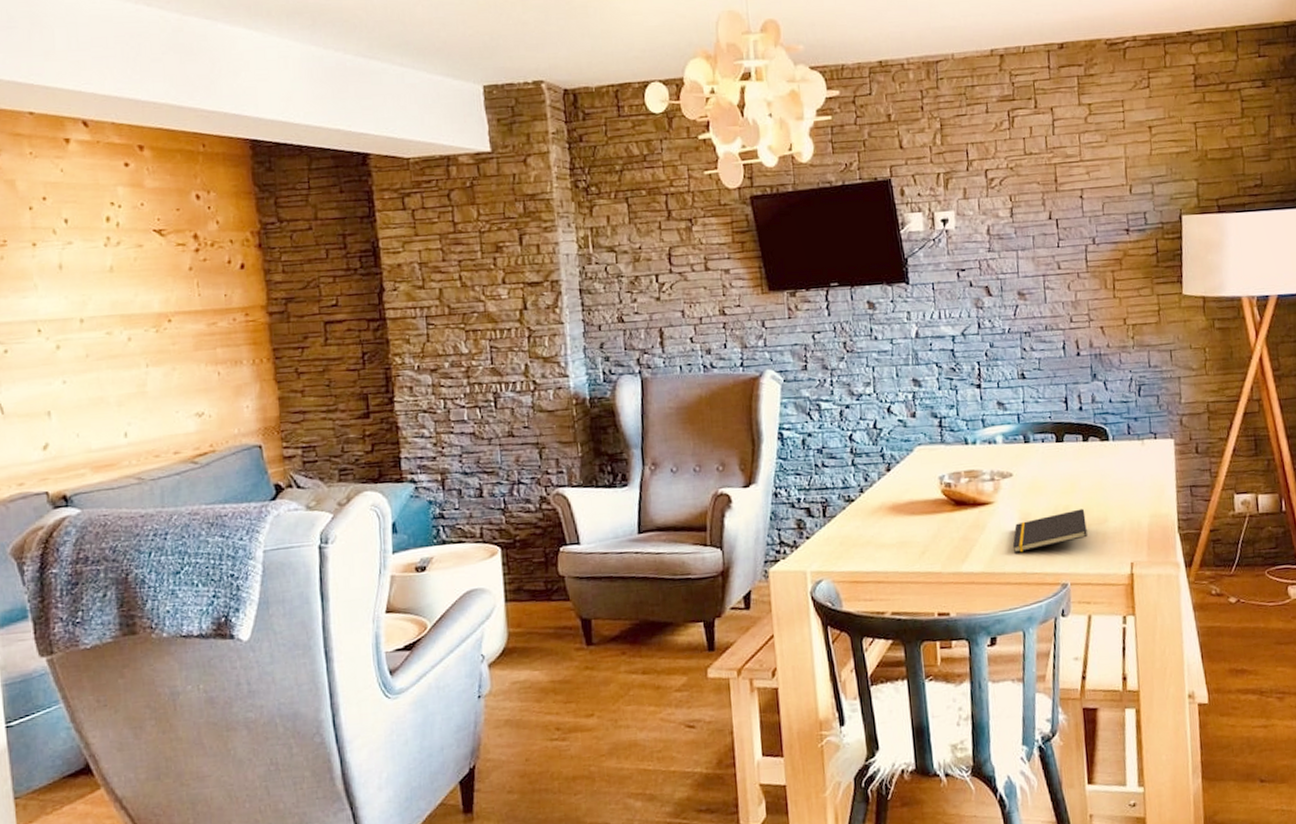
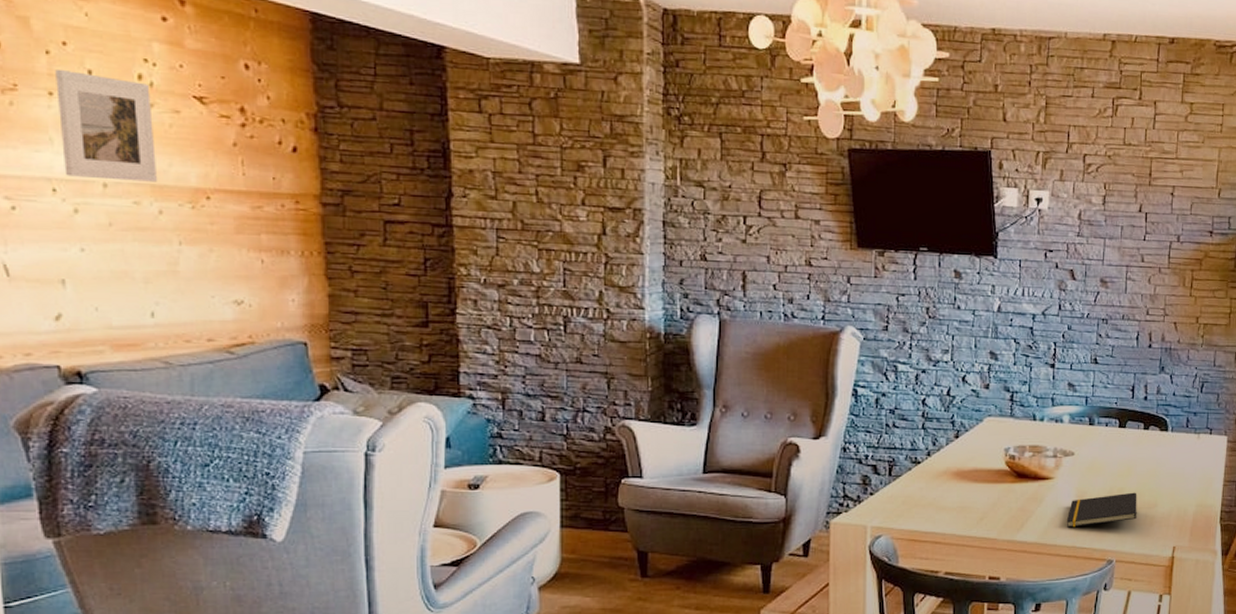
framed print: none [38,221,125,317] -> present [55,69,157,182]

